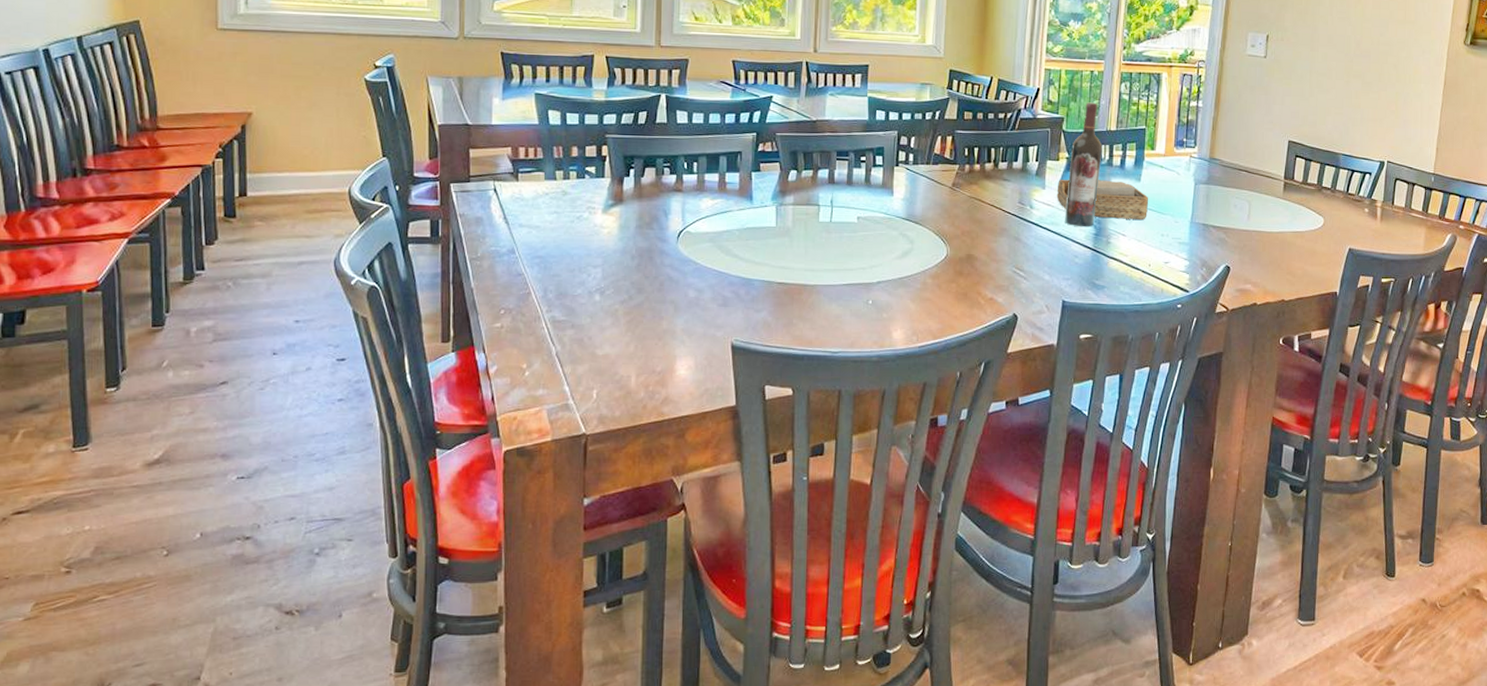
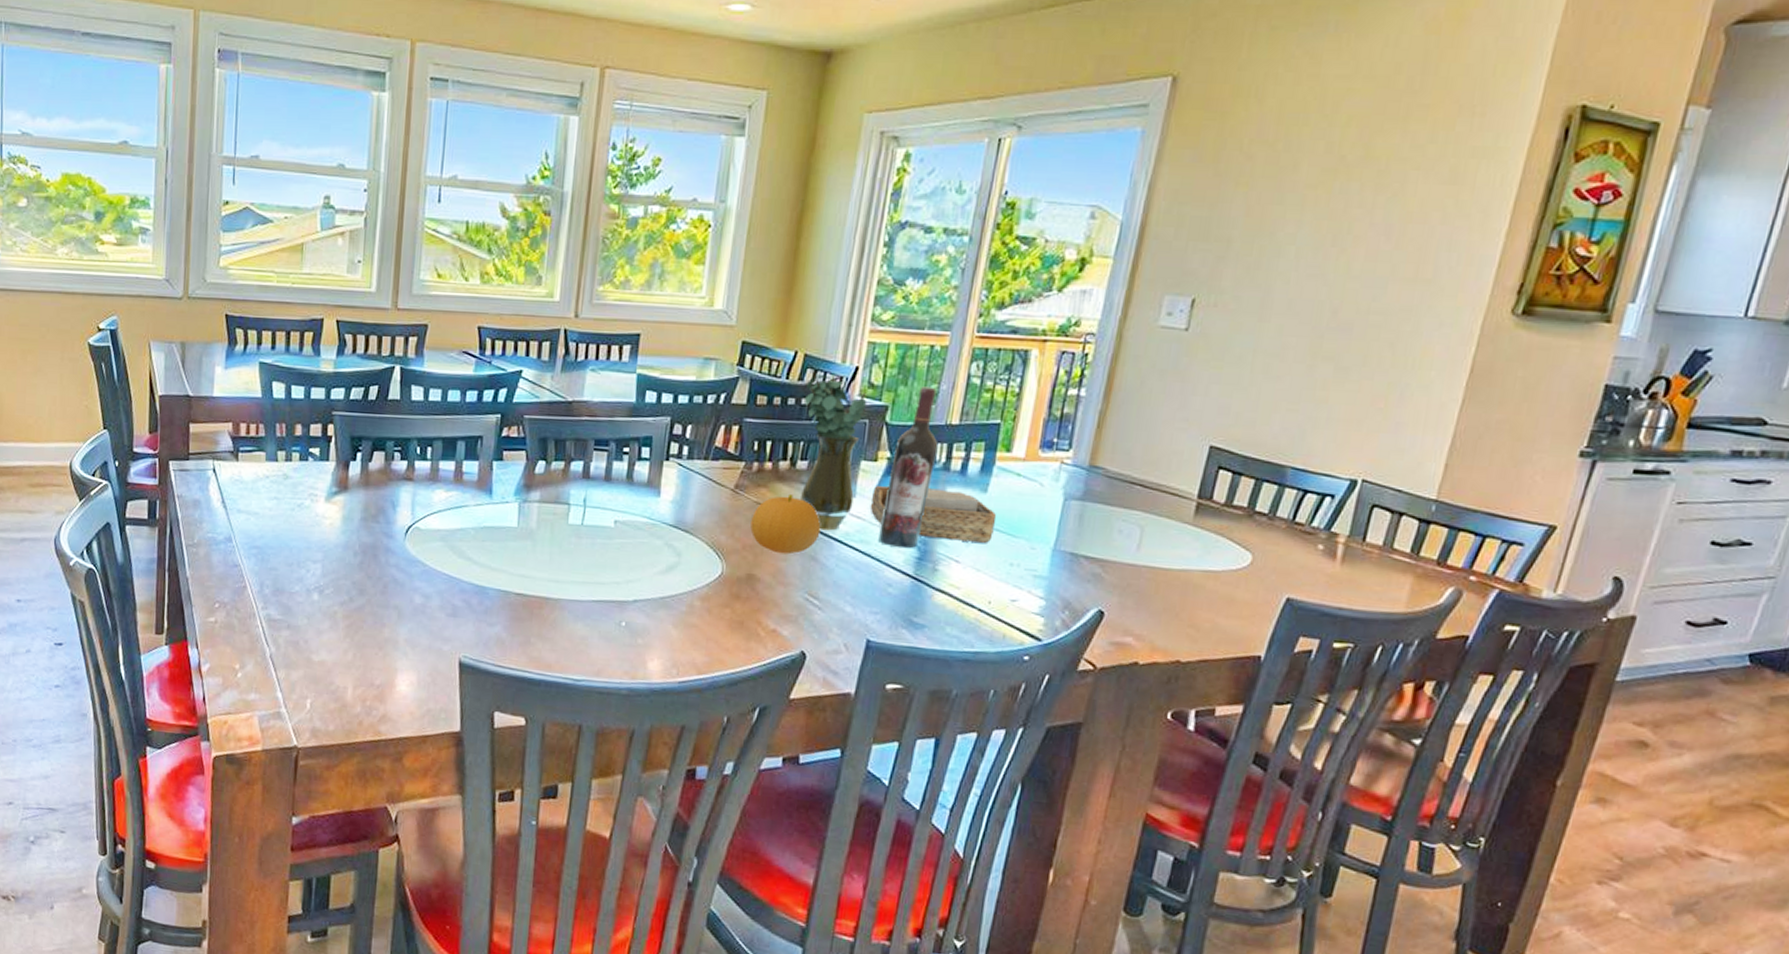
fruit: none [967,188,1021,237] -> present [750,493,821,555]
vase: none [1001,90,1048,217] -> present [799,369,867,531]

